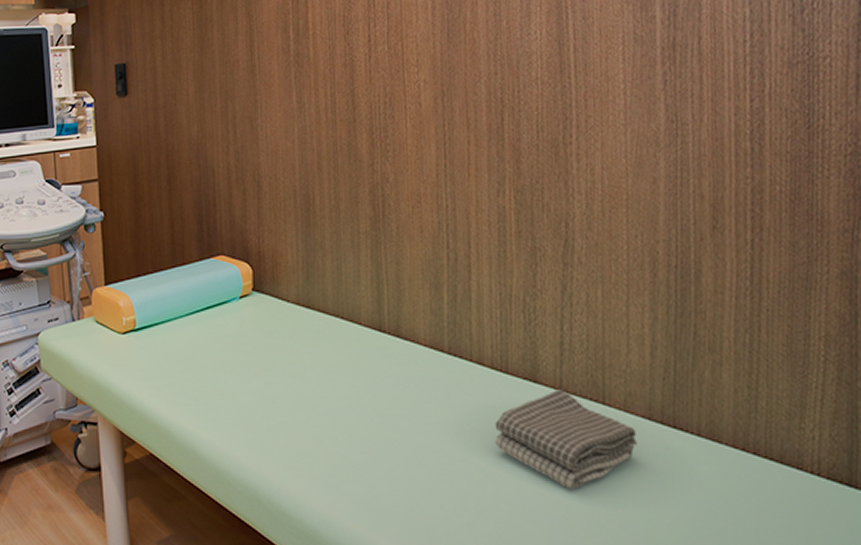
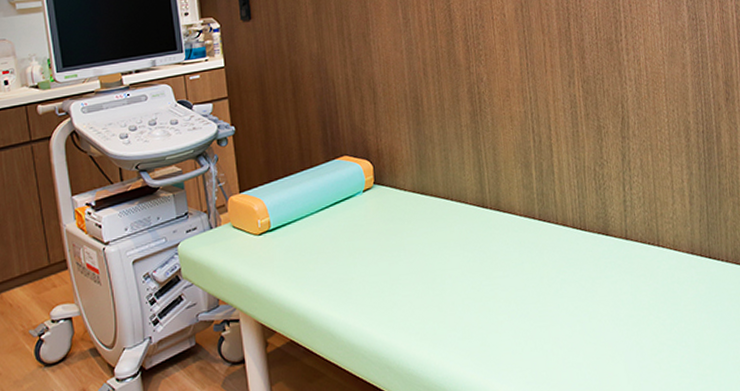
towel: present [494,390,637,490] -> none [578,238,685,318]

